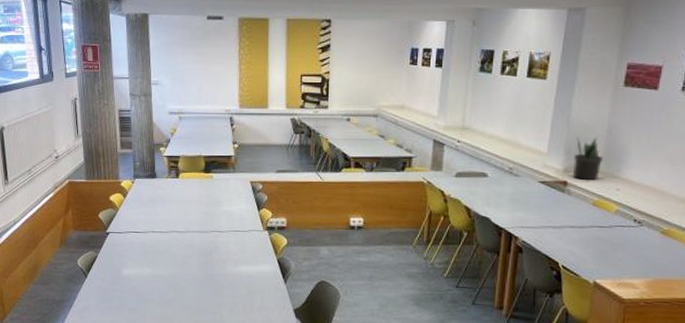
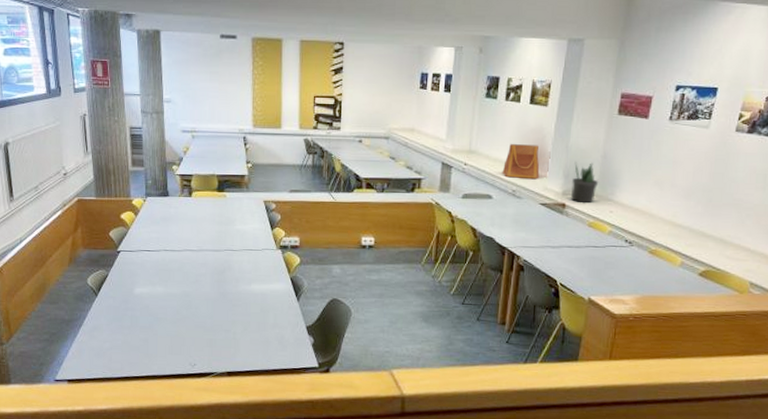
tote bag: none [498,118,539,157] -> present [502,143,540,180]

